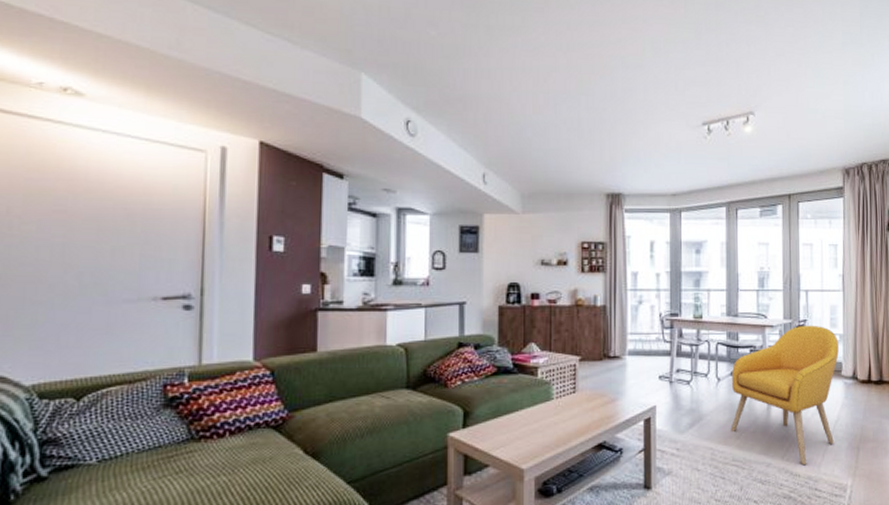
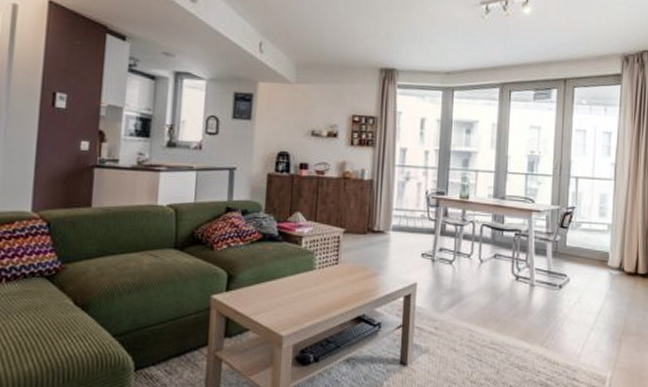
armchair: present [730,325,839,466] -> none [490,212,607,354]

